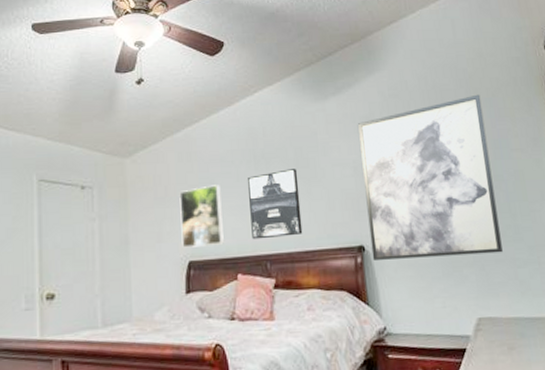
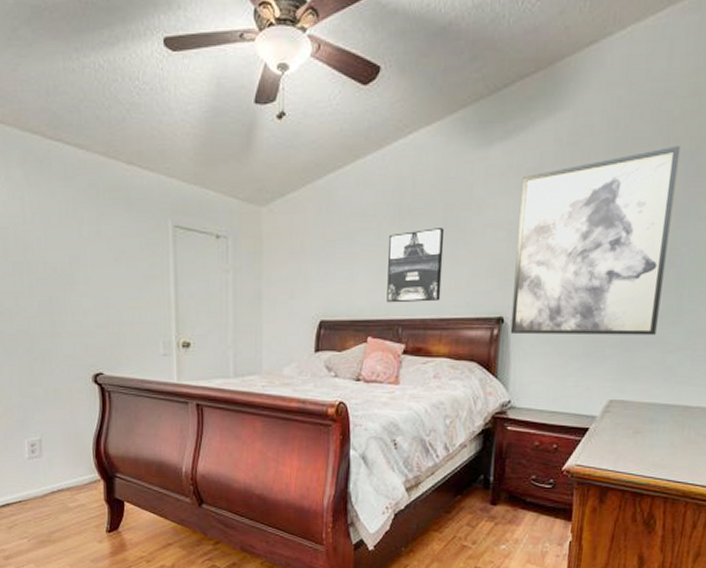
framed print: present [179,185,224,248] -> none [314,241,359,307]

